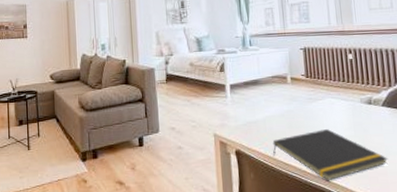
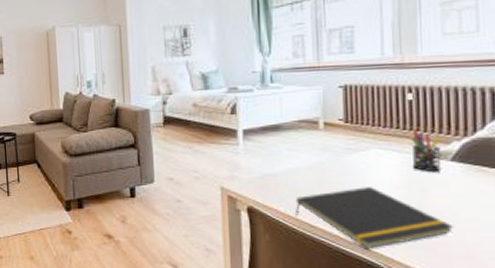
pen holder: none [353,83,376,116] -> present [411,130,442,173]

